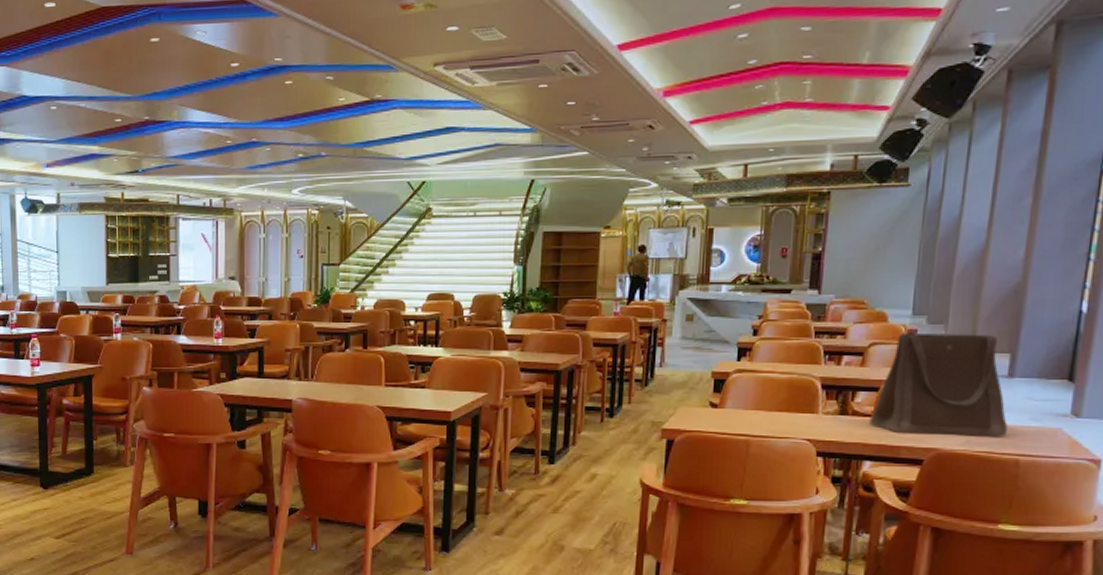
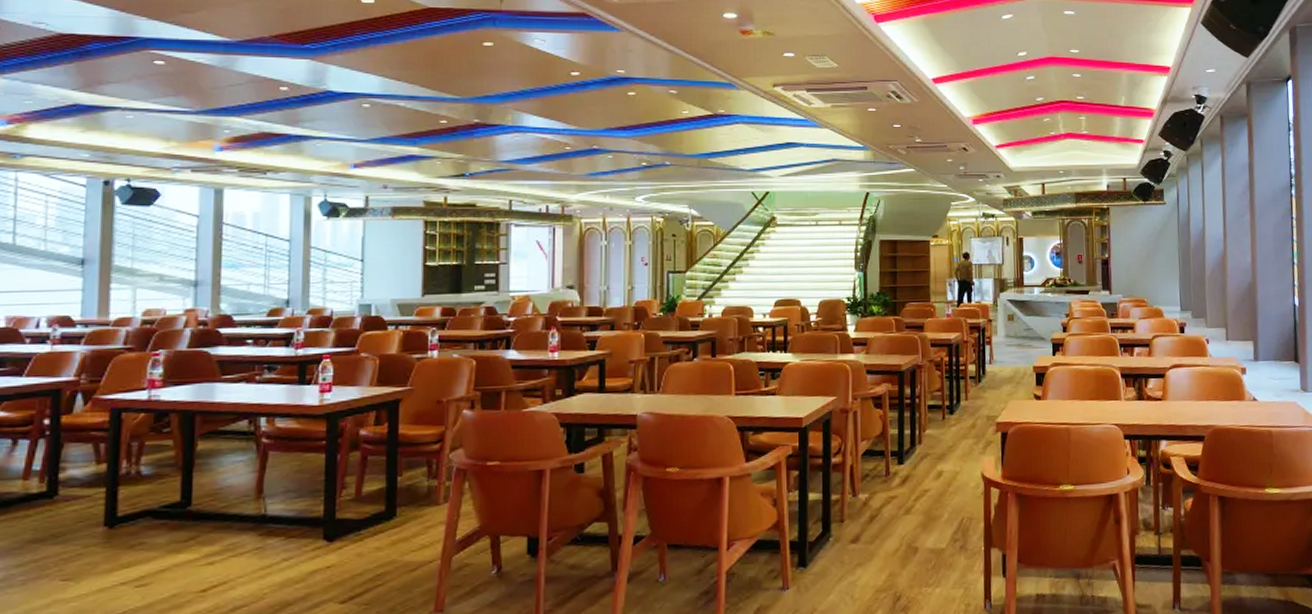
tote bag: present [869,332,1009,438] -> none [1160,325,1261,414]

